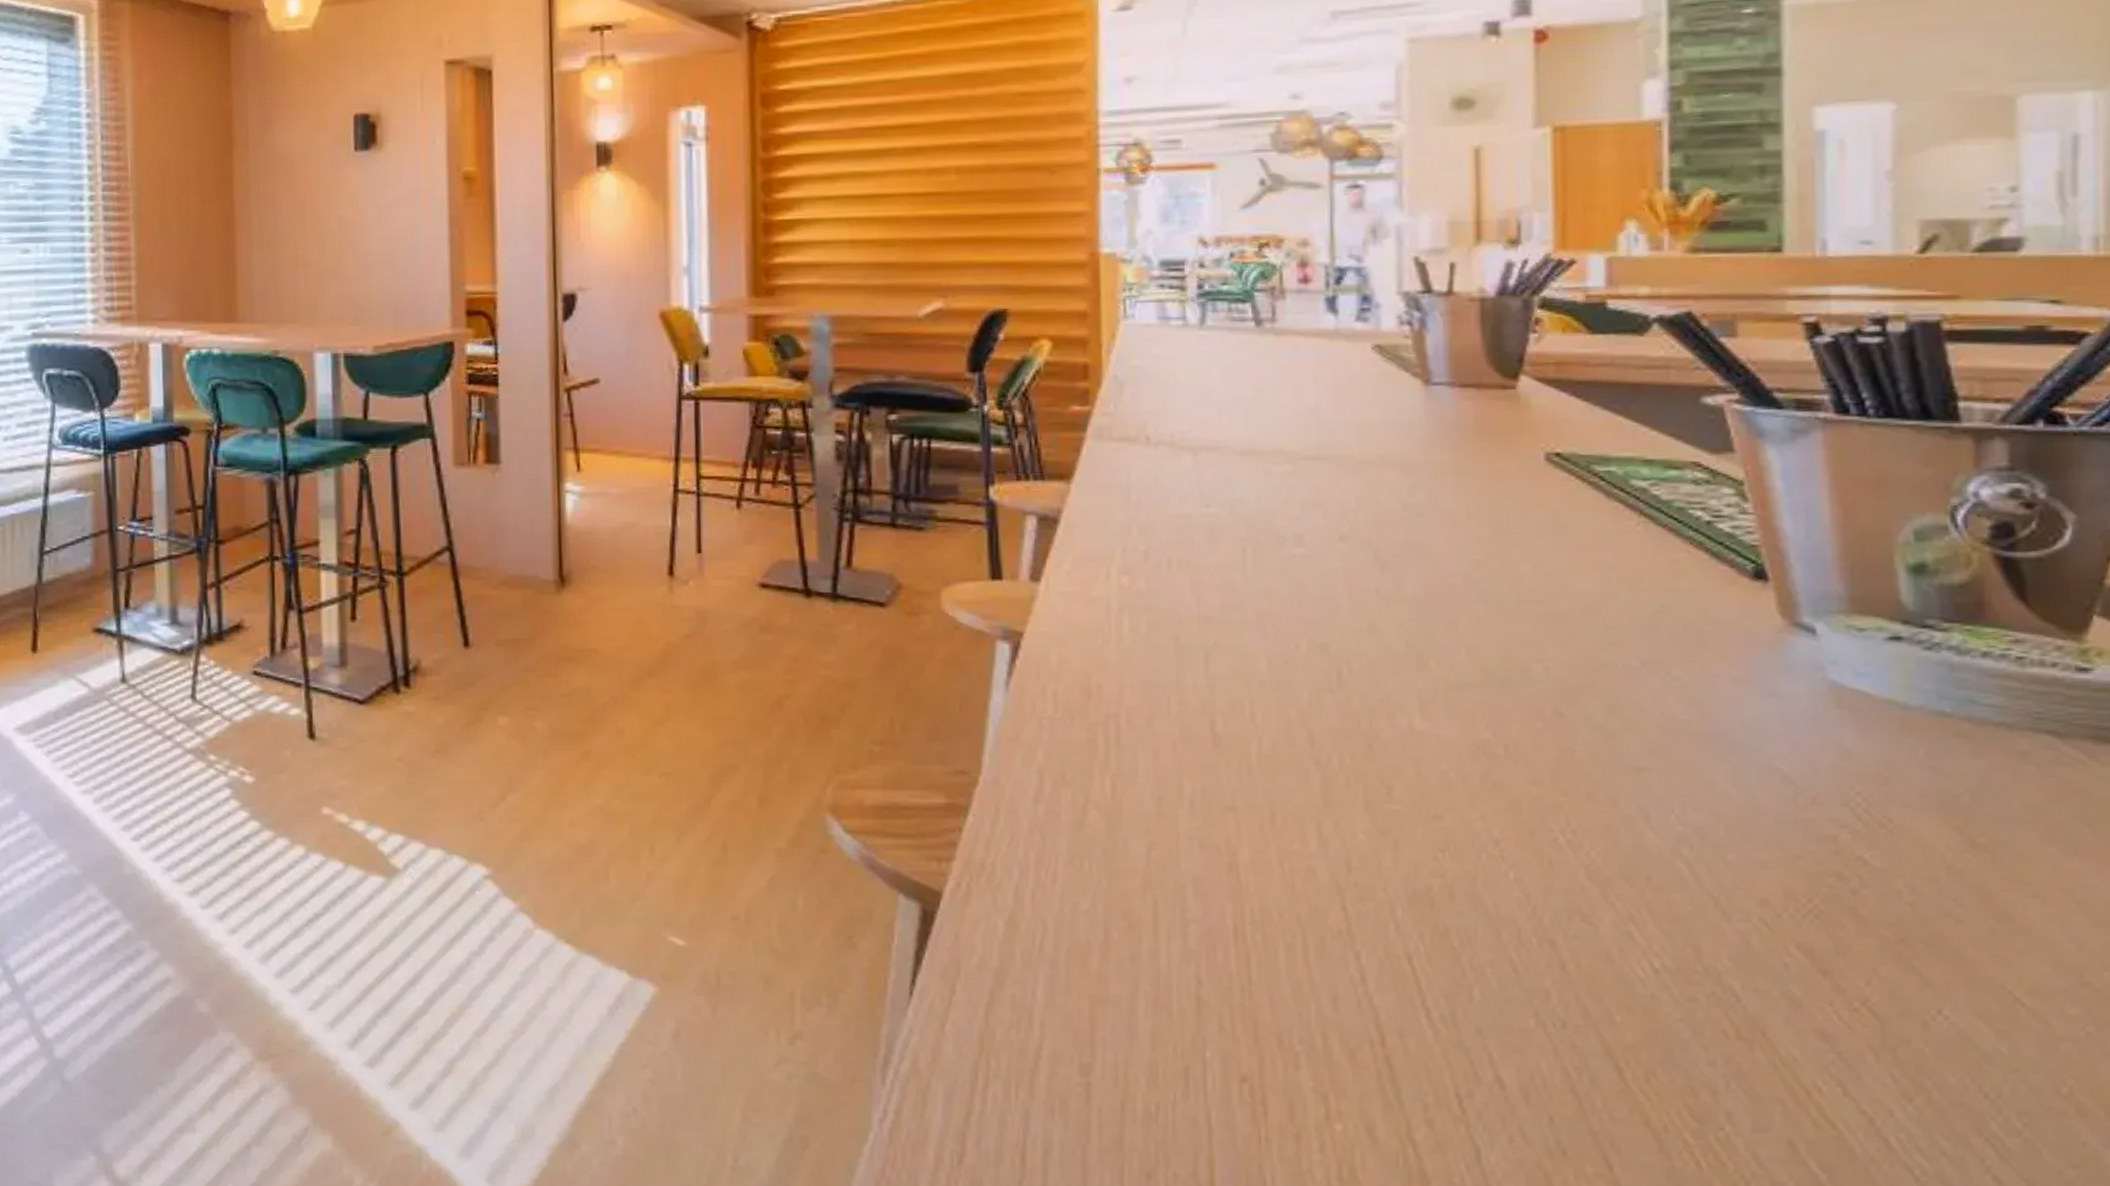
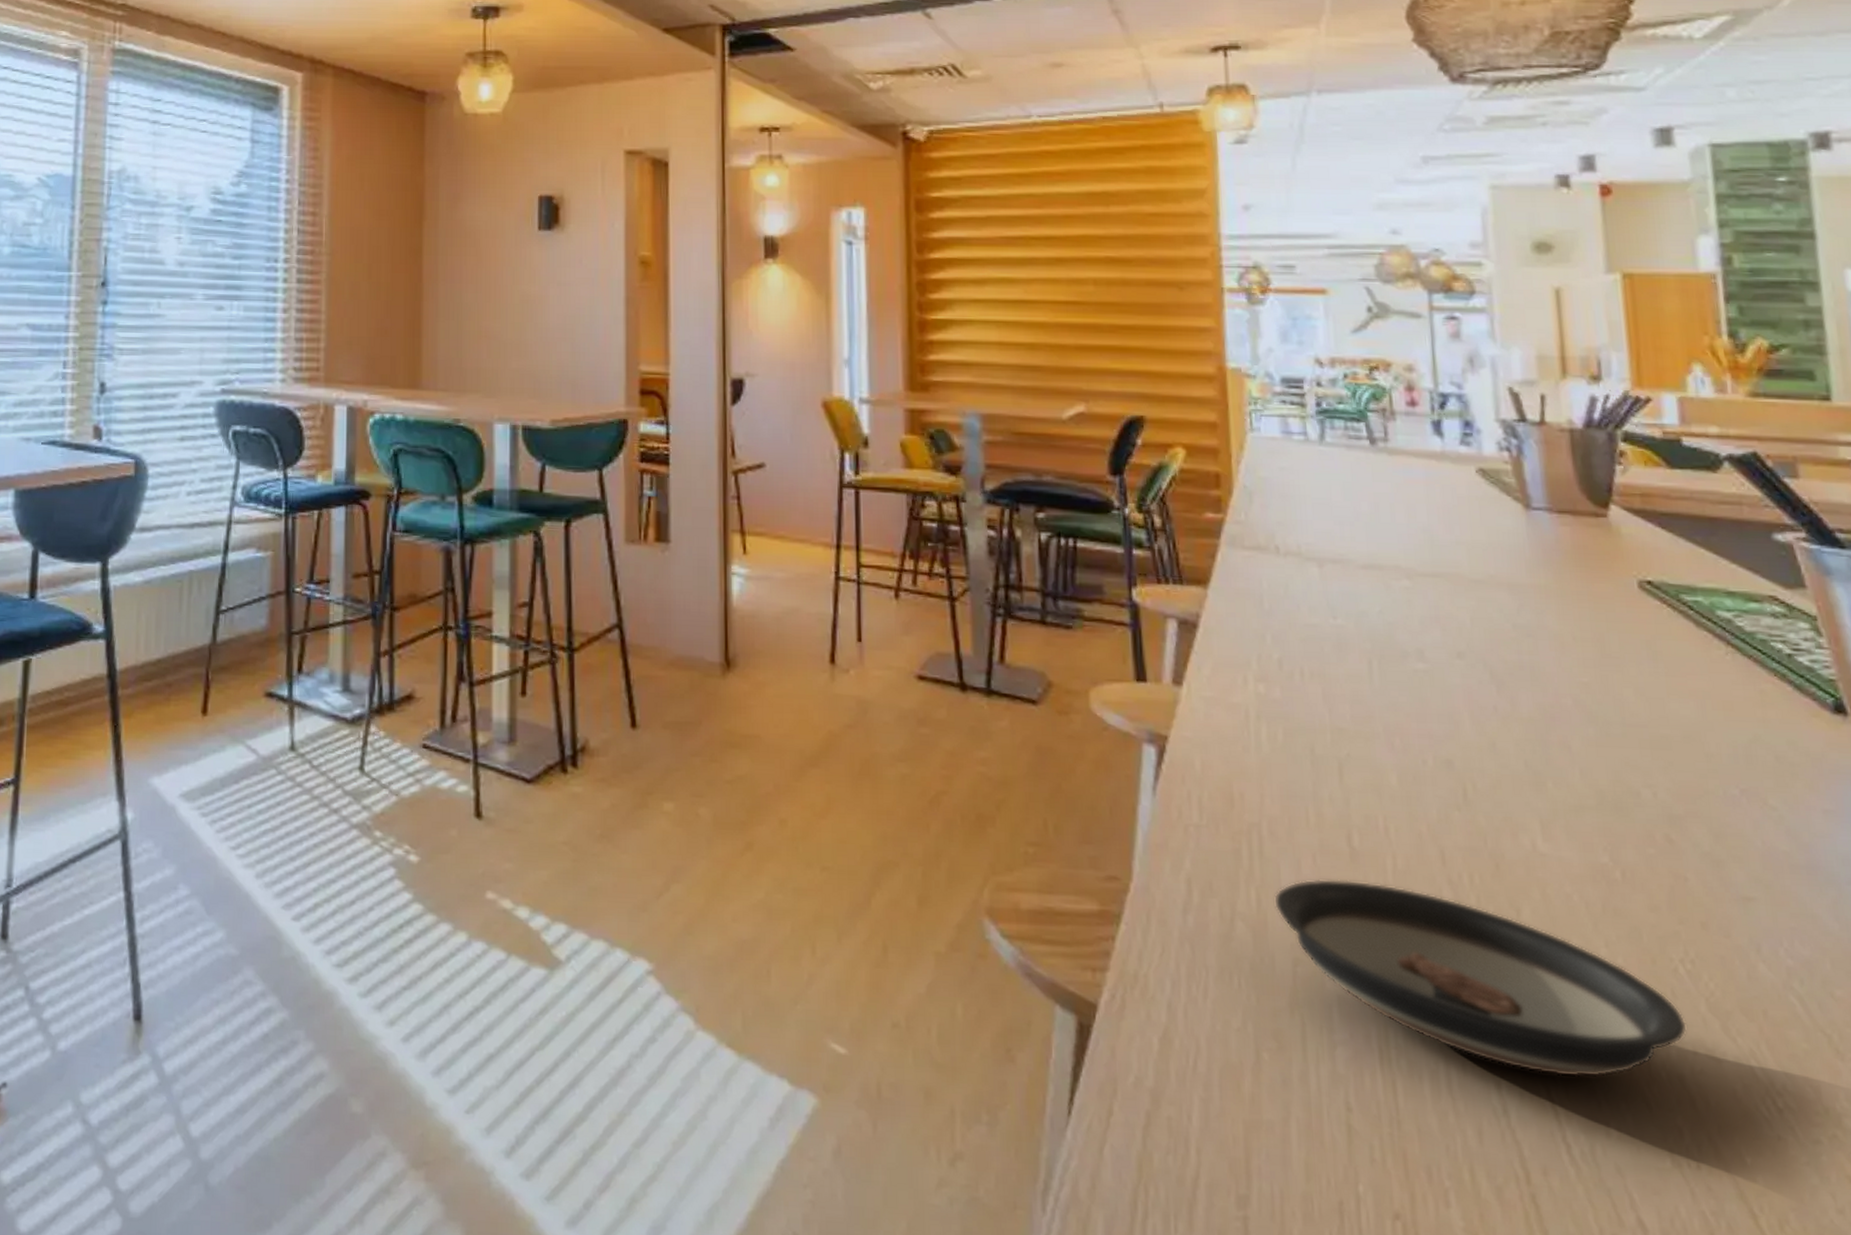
saucer: none [1130,765,1562,946] -> present [1274,878,1687,1078]

